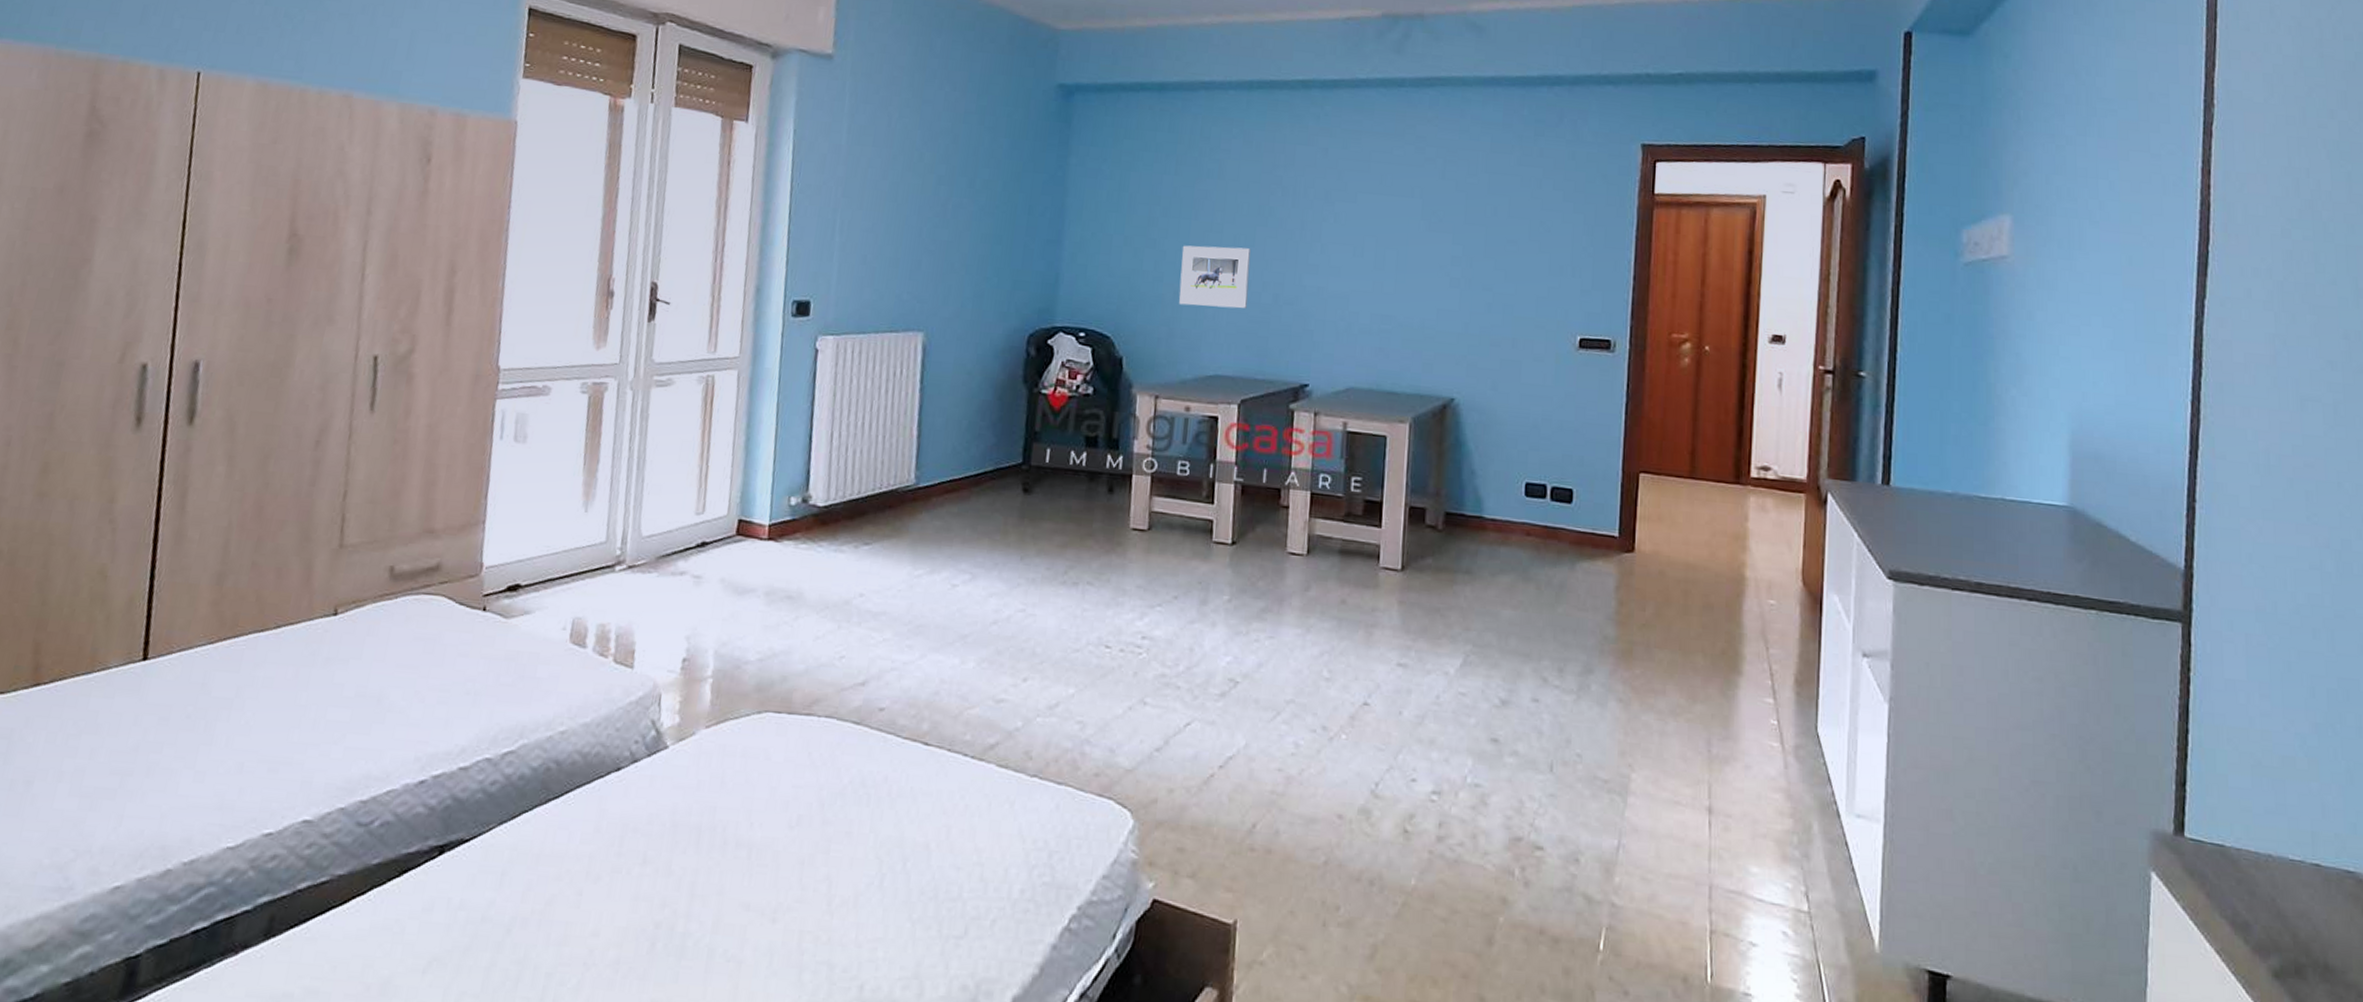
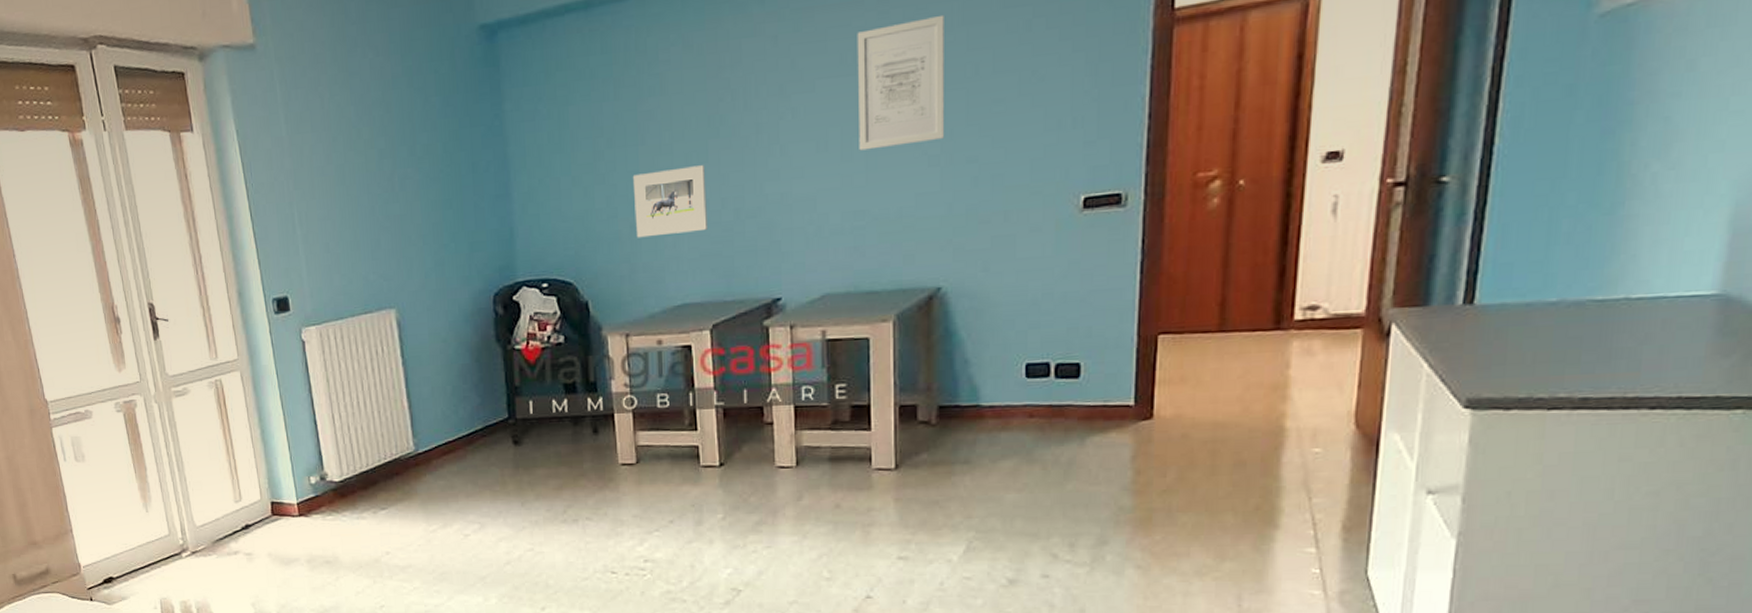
wall art: none [1391,160,1471,265] -> present [857,14,945,151]

